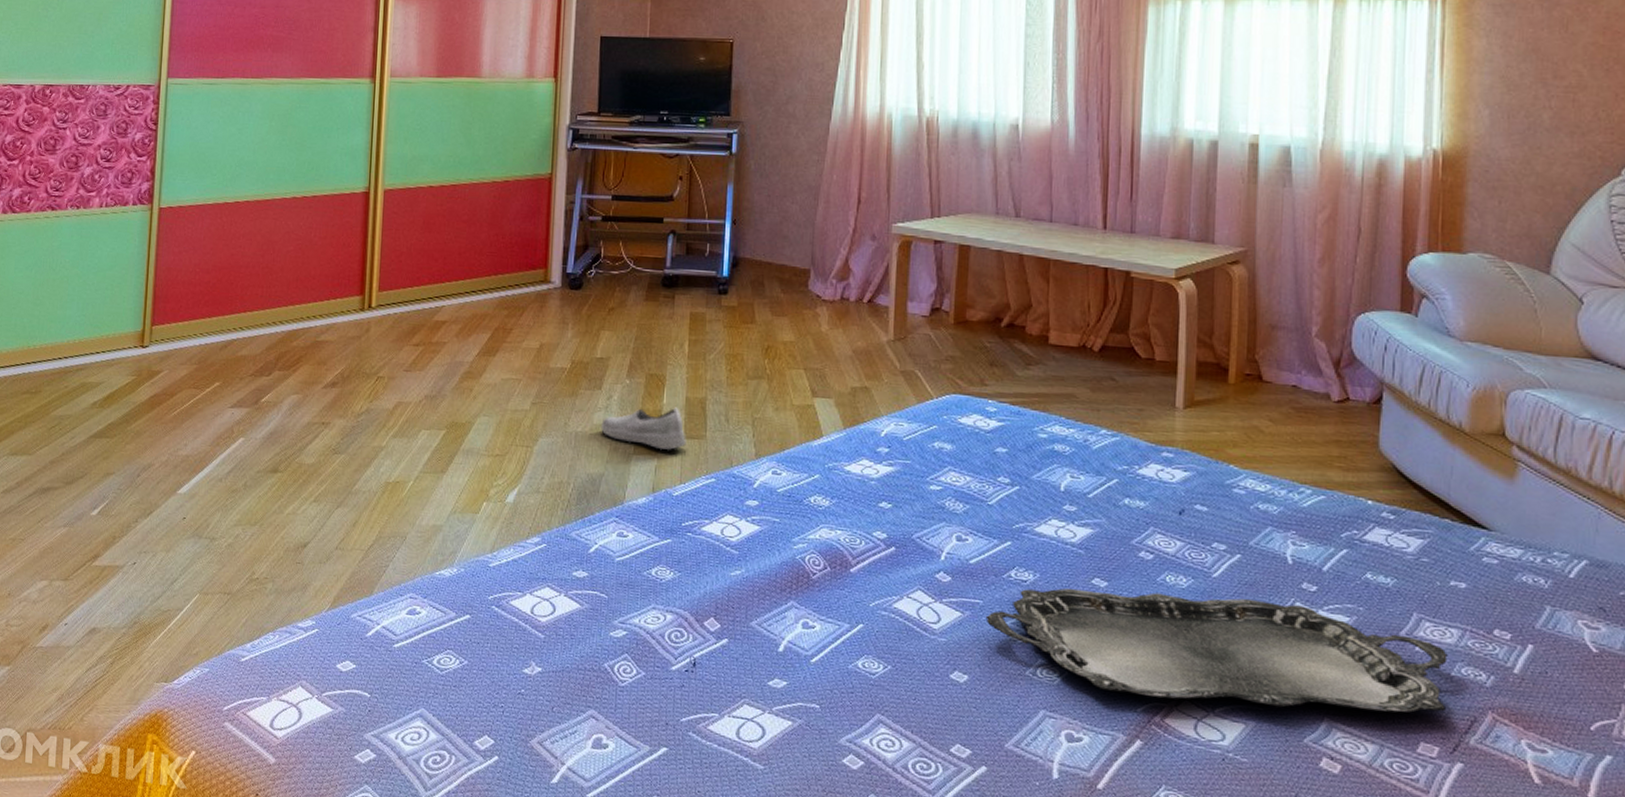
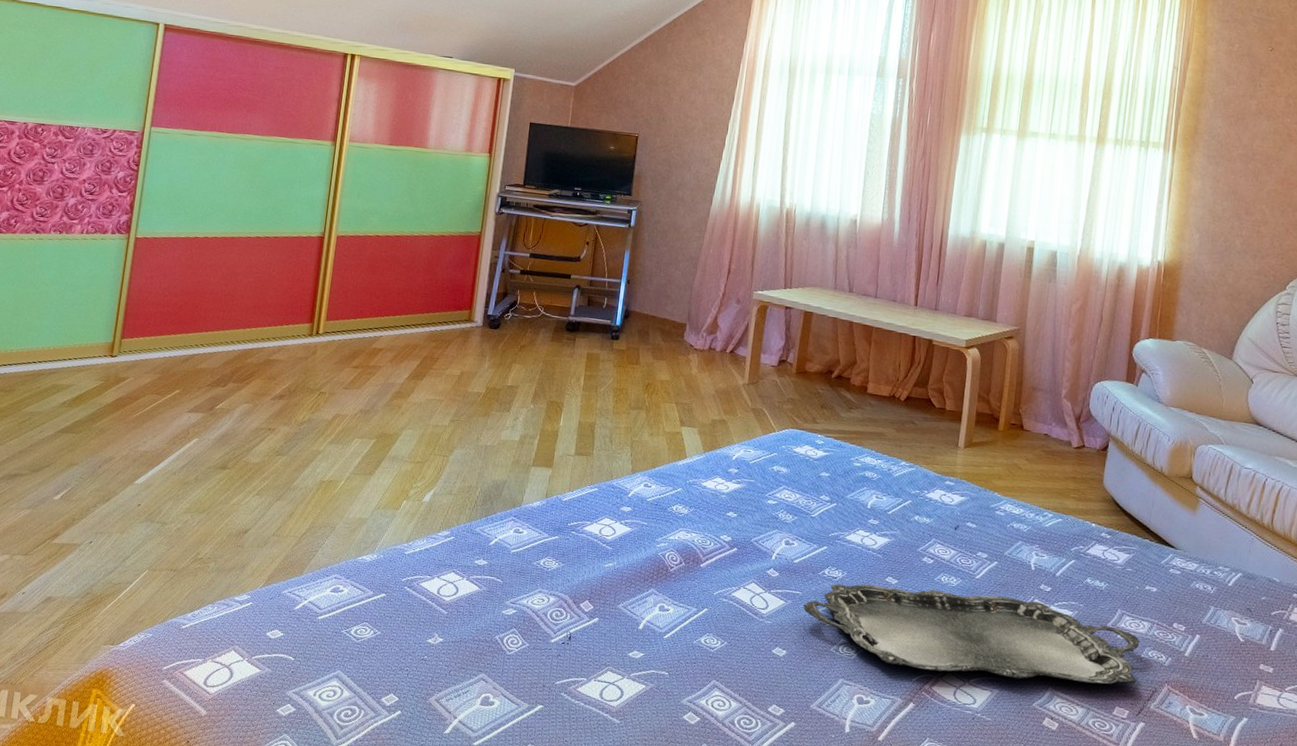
shoe: present [600,407,686,451] -> none [506,428,577,465]

